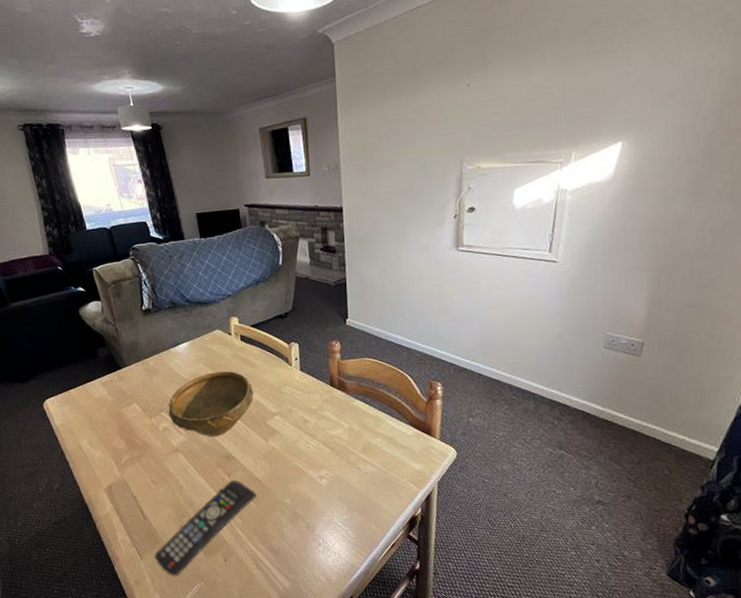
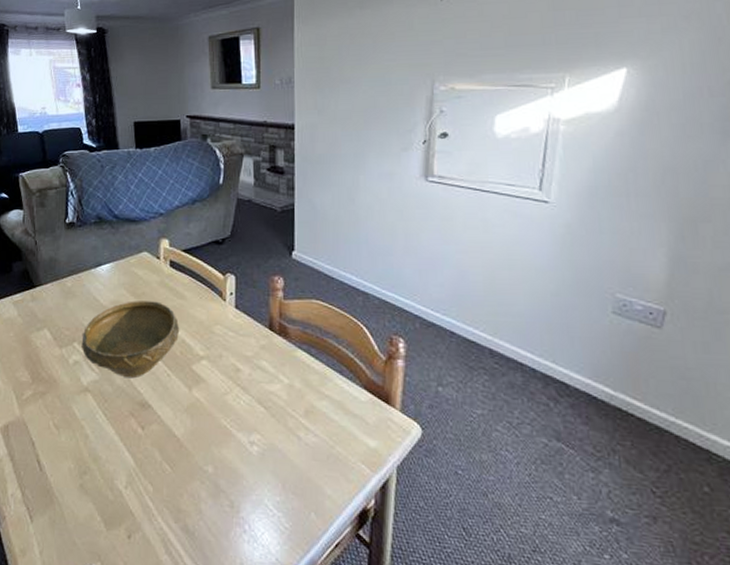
remote control: present [155,480,257,576] -> none [47,434,174,550]

